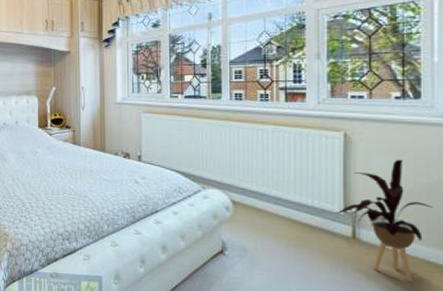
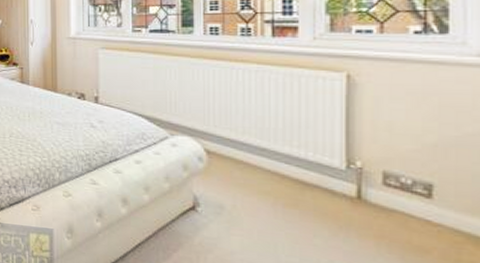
house plant: present [336,159,433,283] -> none [335,106,465,255]

